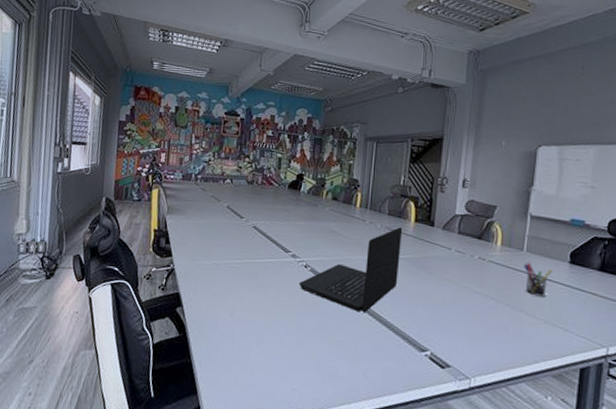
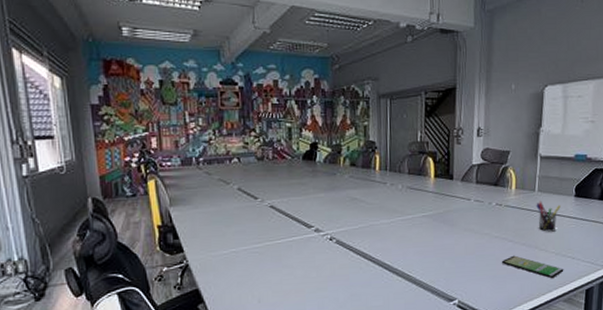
laptop: present [298,227,403,313] -> none [325,185,424,275]
smartphone: none [482,315,554,349] -> present [502,255,564,279]

